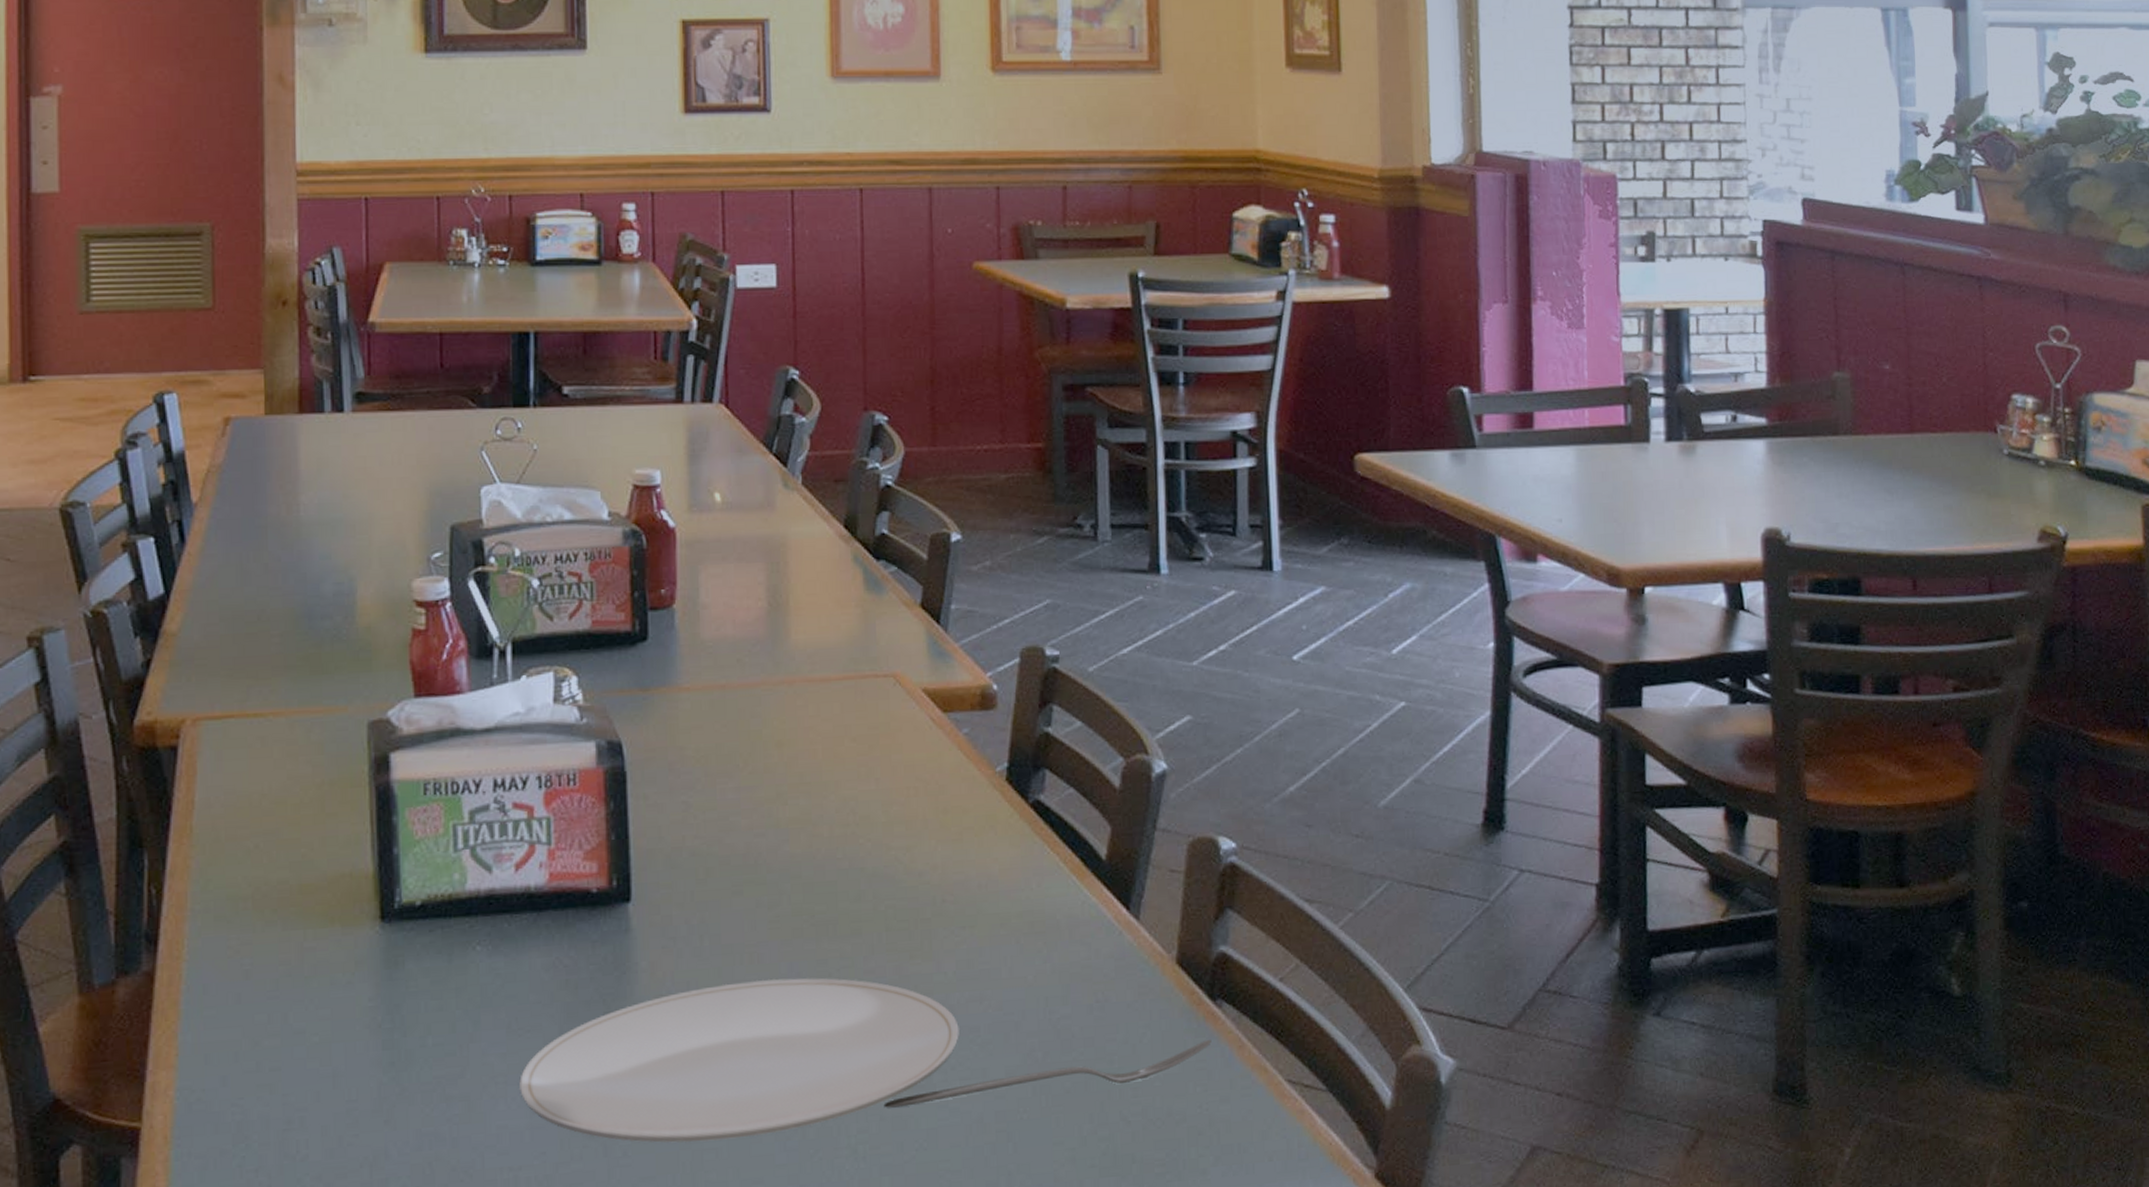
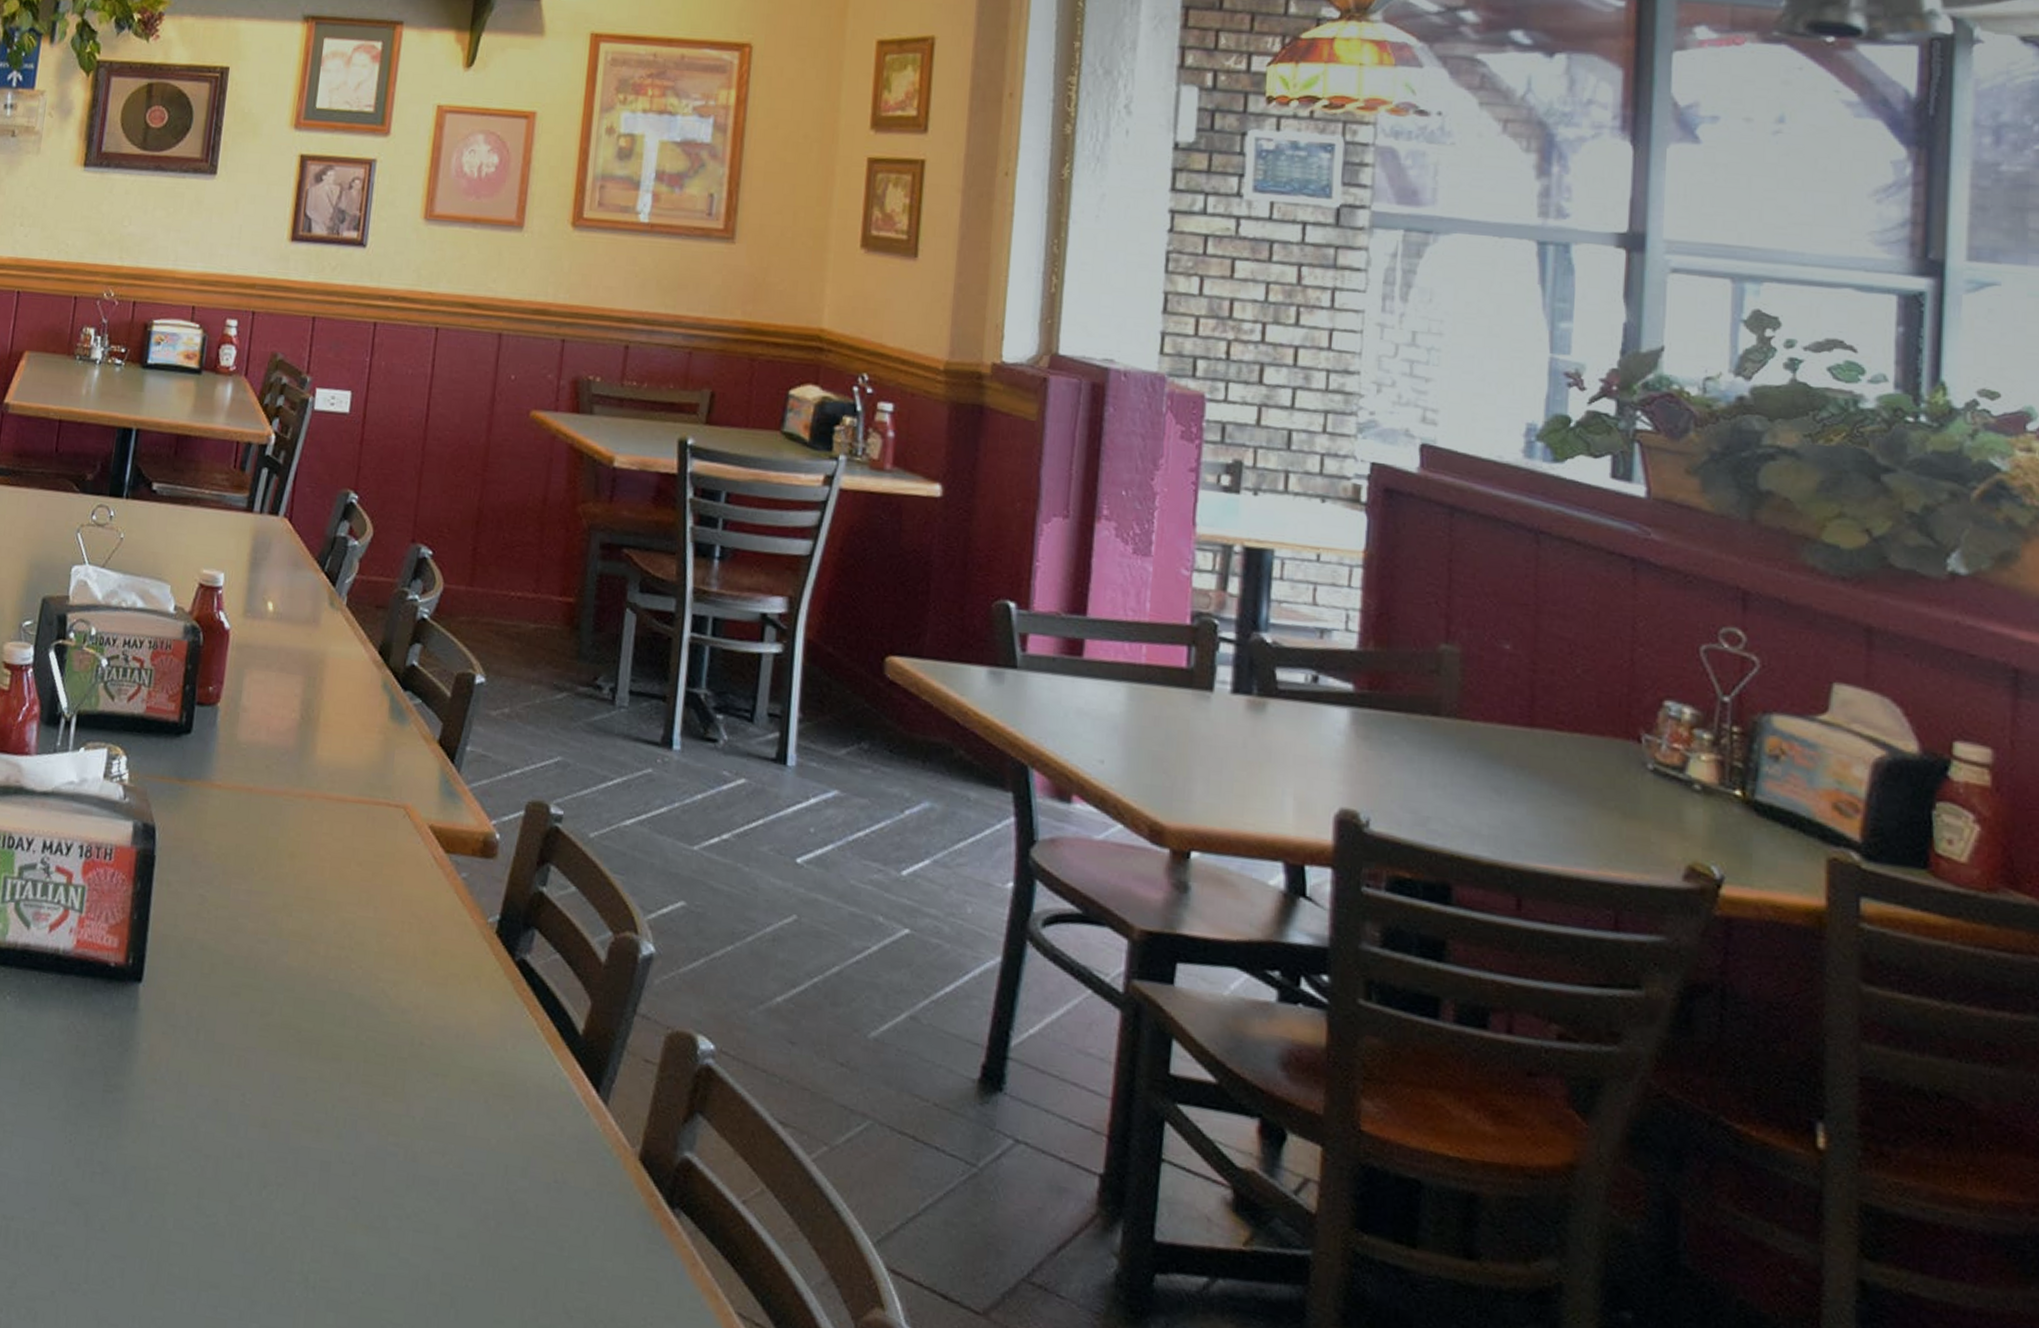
plate: present [519,977,959,1143] -> none [22,1080,420,1242]
fork: present [883,1039,1212,1108] -> none [338,1235,665,1275]

